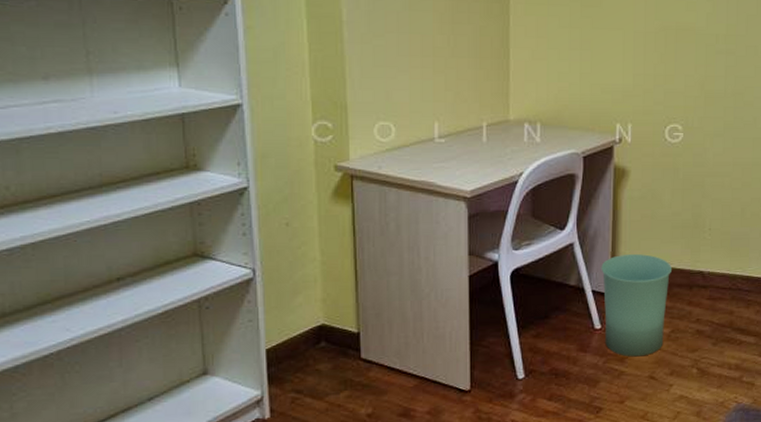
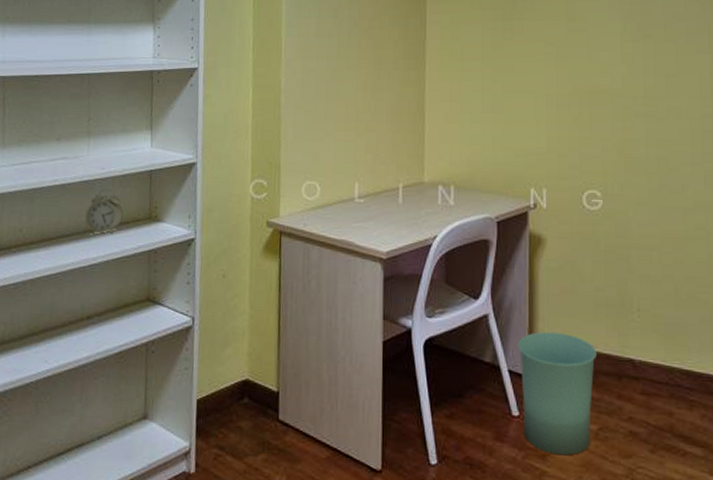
alarm clock: none [98,136,152,187] -> present [85,189,124,234]

